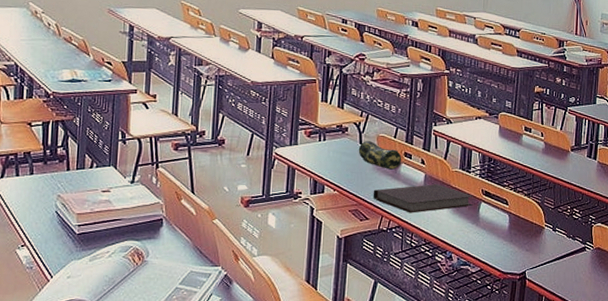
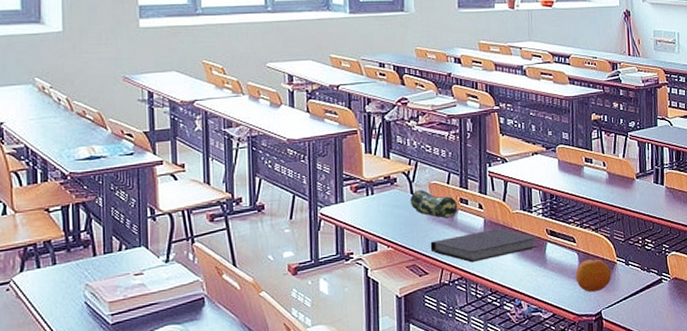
fruit: none [505,222,539,253] -> present [575,259,612,292]

